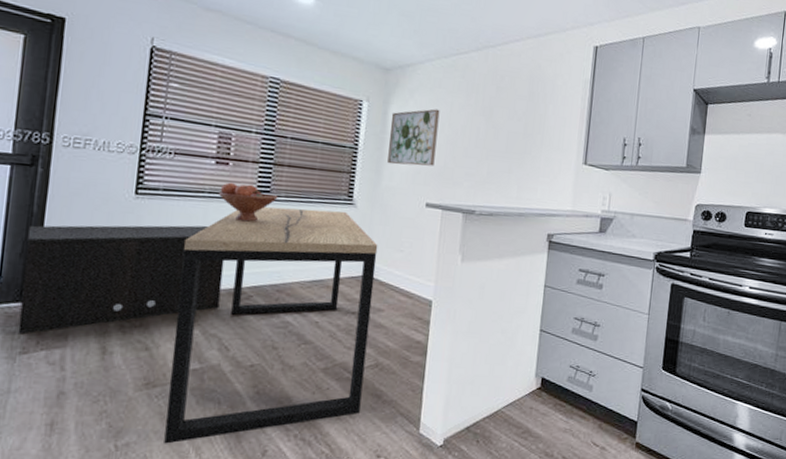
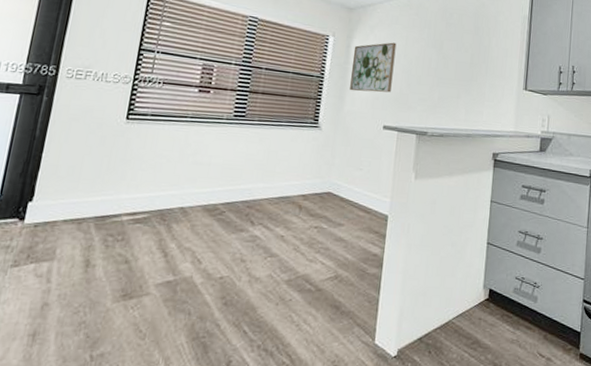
storage cabinet: present [17,225,224,335] -> none [11,147,202,248]
dining table: present [164,206,378,444] -> none [136,129,340,354]
fruit bowl: present [218,182,278,222] -> none [199,108,252,144]

